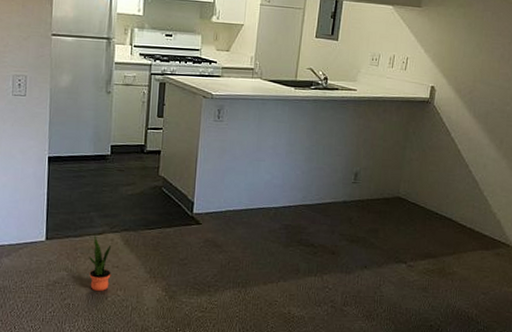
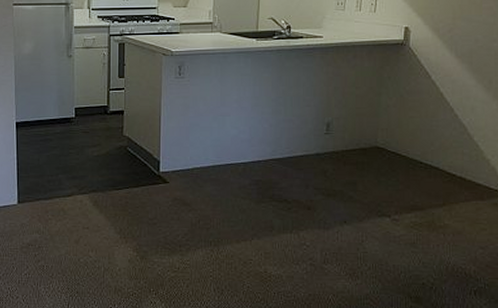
potted plant: present [89,236,112,291] -> none [60,198,82,252]

